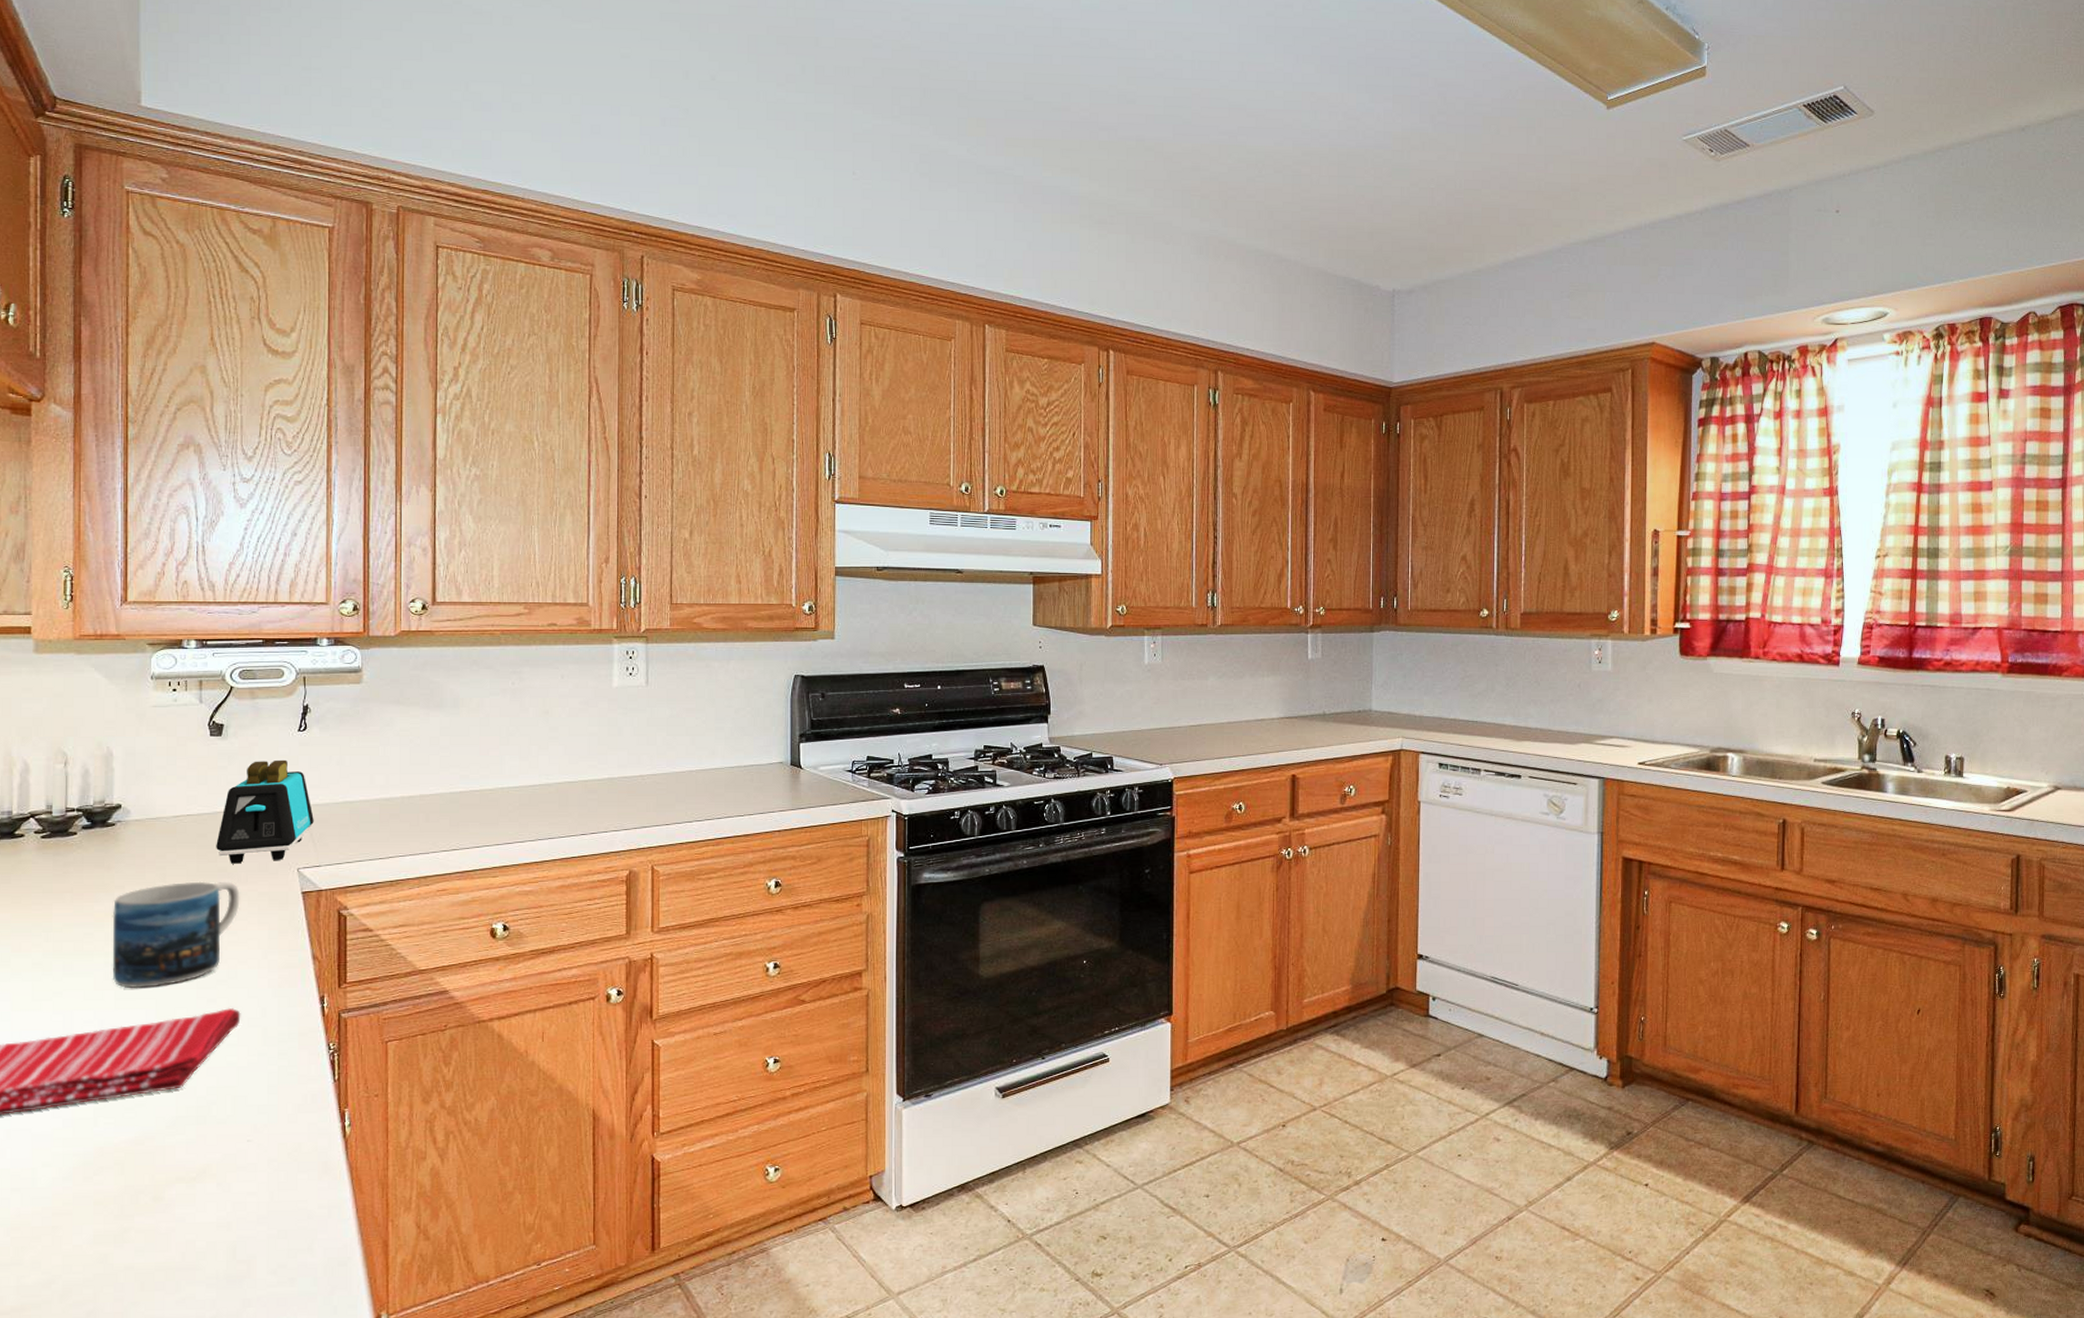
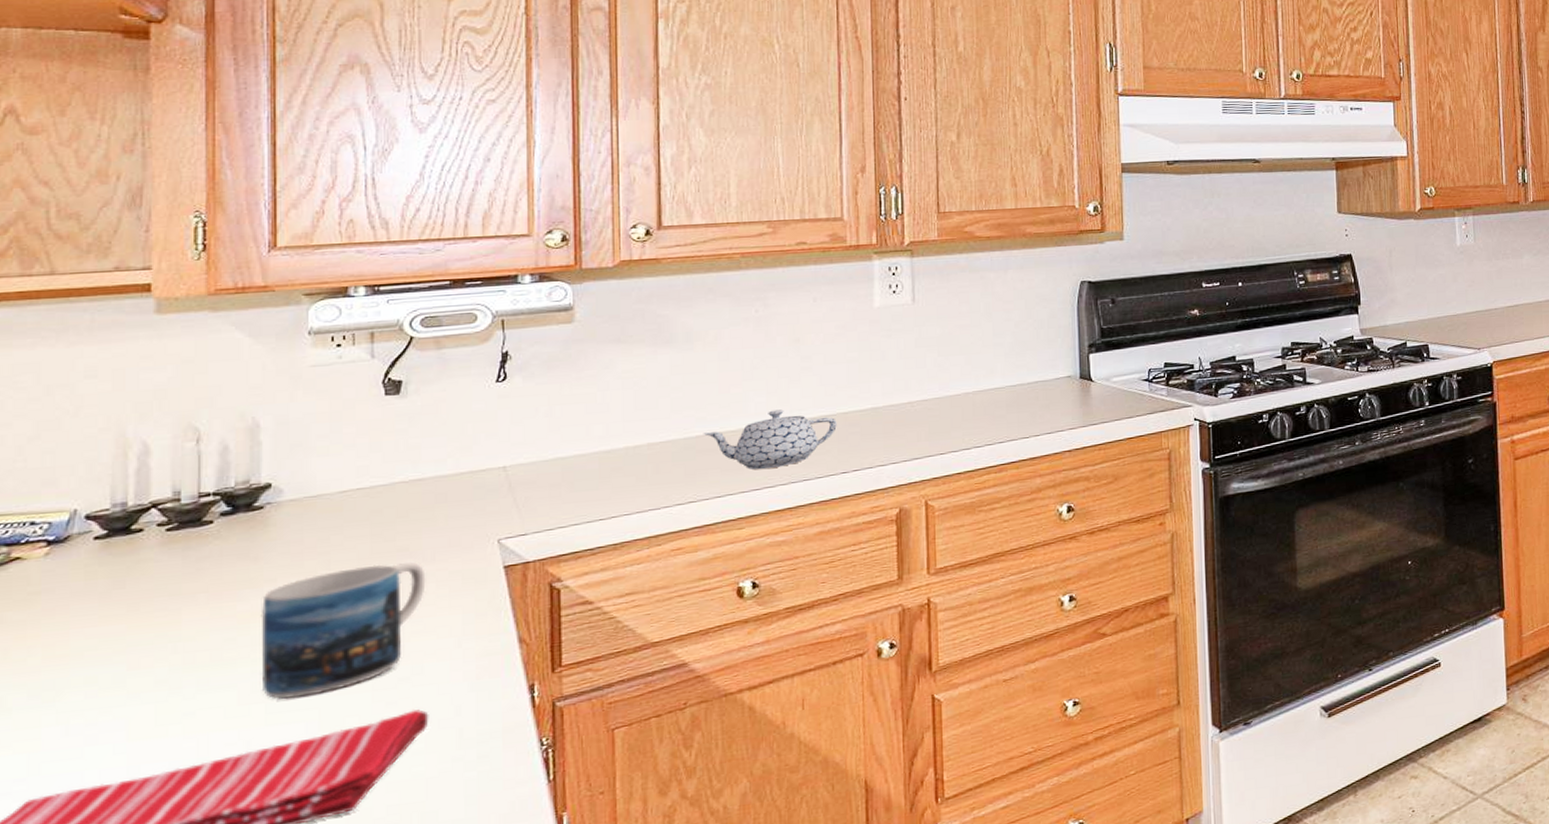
toaster: present [216,759,314,864] -> none [394,415,518,541]
teapot: none [466,773,578,826] -> present [703,409,837,470]

